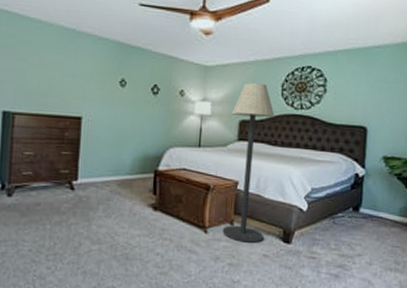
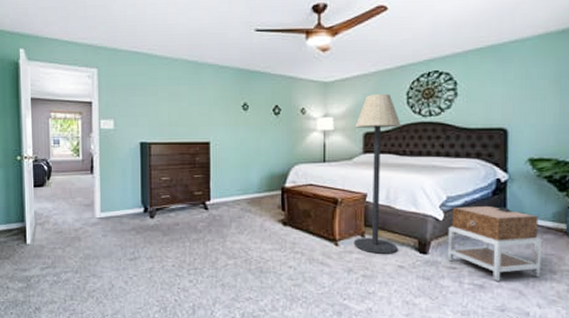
nightstand: none [308,198,390,271] -> present [447,205,542,281]

